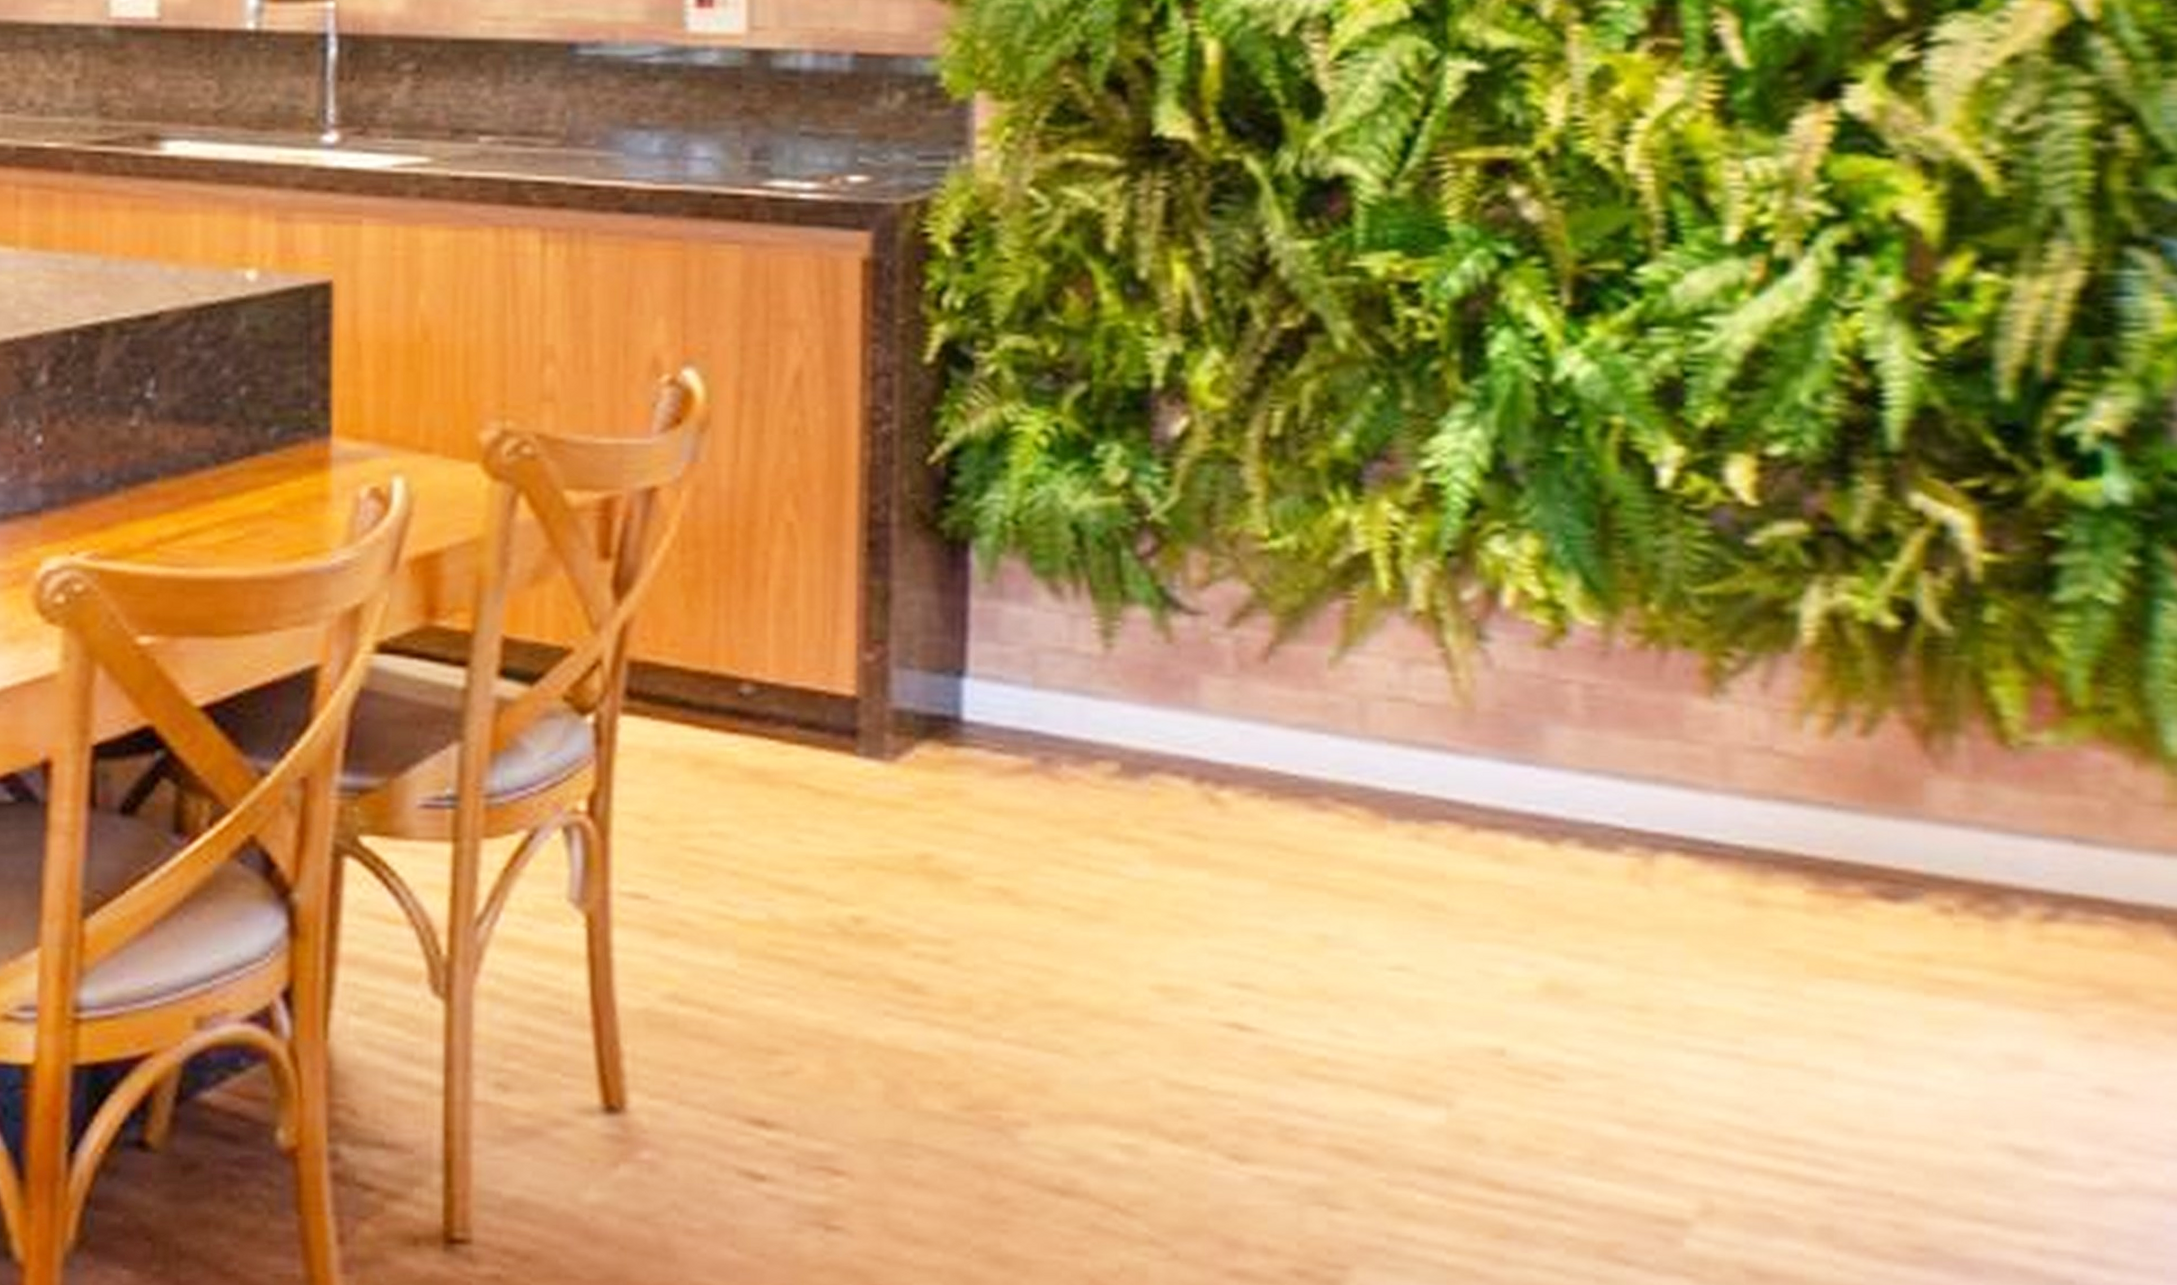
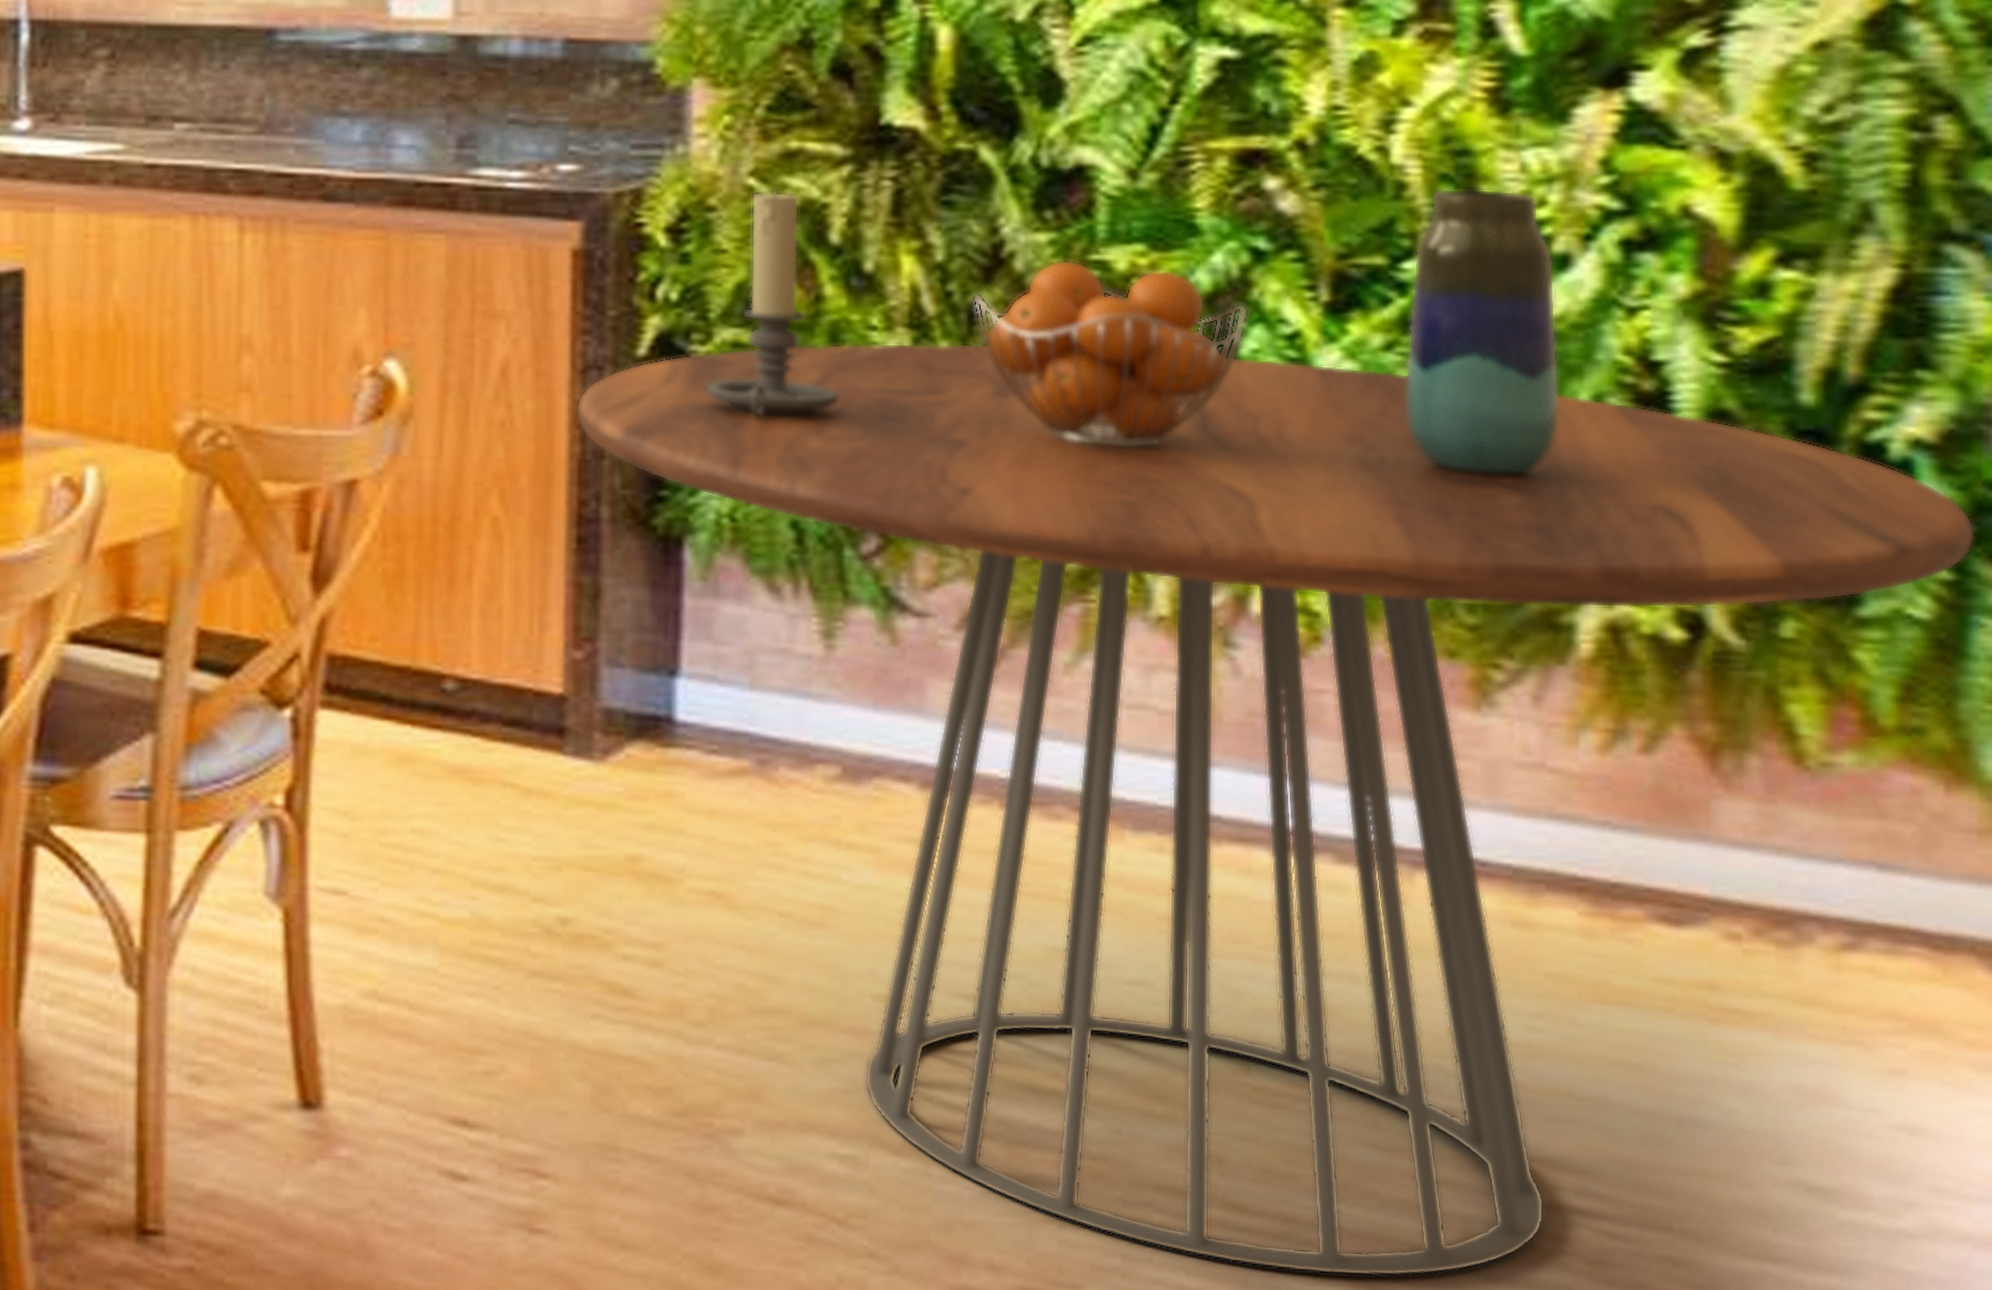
dining table: none [866,348,2157,1248] -> present [576,343,1975,1277]
candle holder: none [991,200,1115,423] -> present [707,189,839,418]
fruit basket: none [1240,266,1497,447] -> present [972,259,1249,447]
vase: none [1640,196,1782,471] -> present [1404,188,1560,476]

